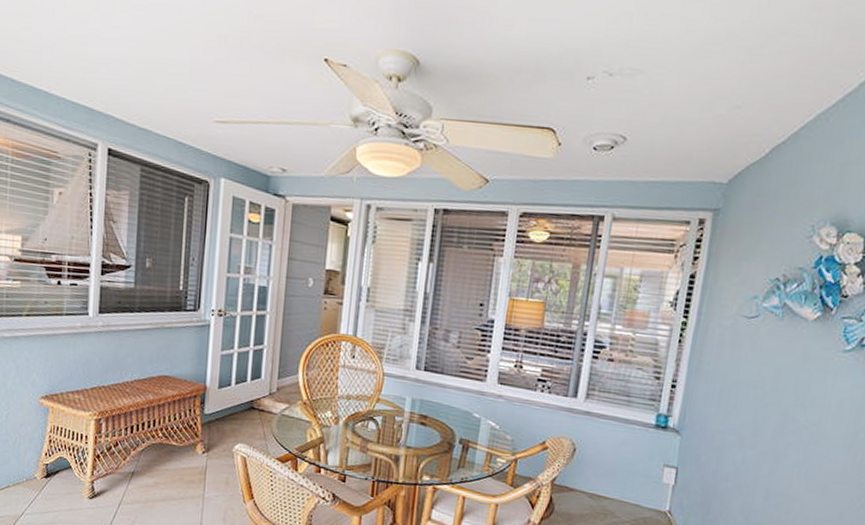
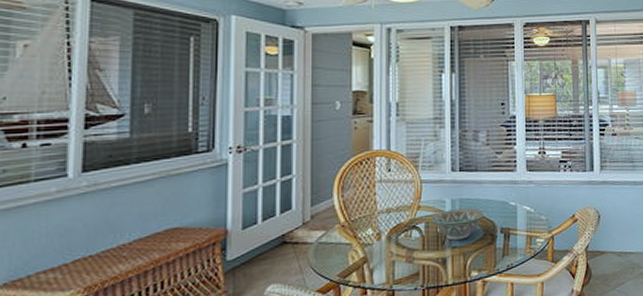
decorative bowl: none [388,408,445,442] -> present [430,208,485,241]

